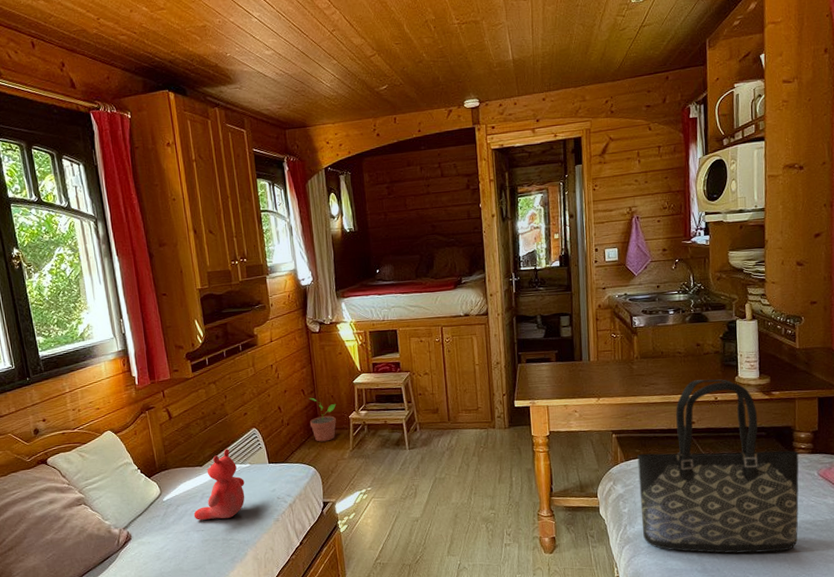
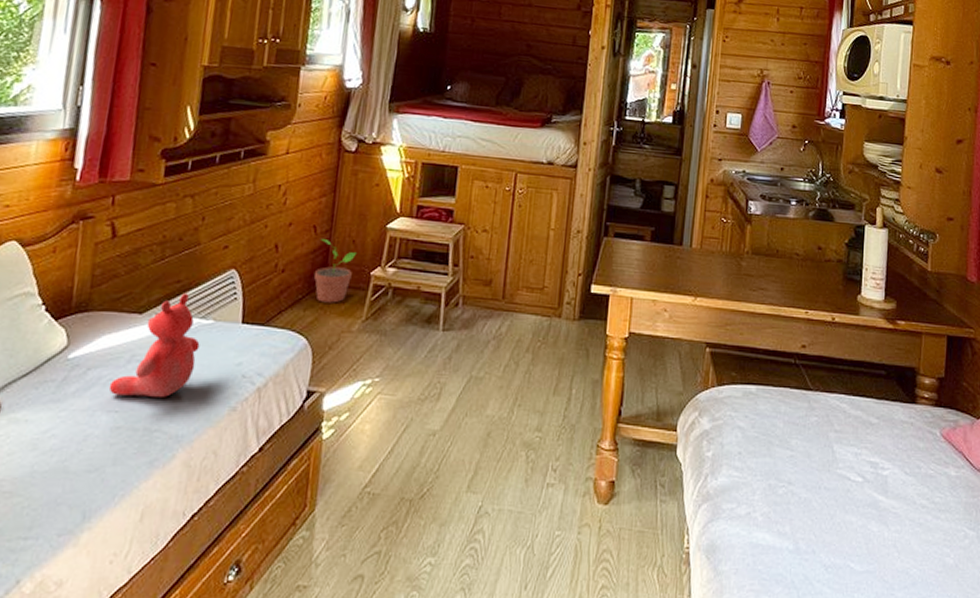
tote bag: present [637,379,799,554] -> none [726,292,921,534]

